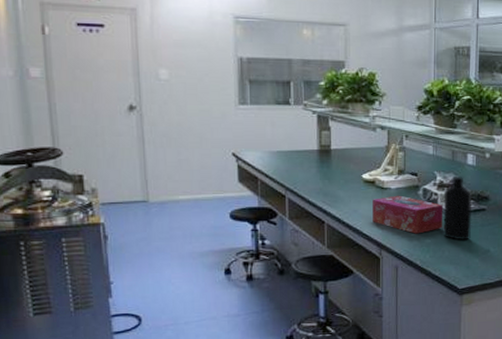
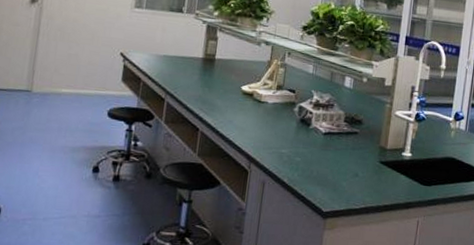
tissue box: present [373,195,443,234] -> none [246,110,317,151]
bottle: present [443,177,472,240] -> none [313,97,346,162]

